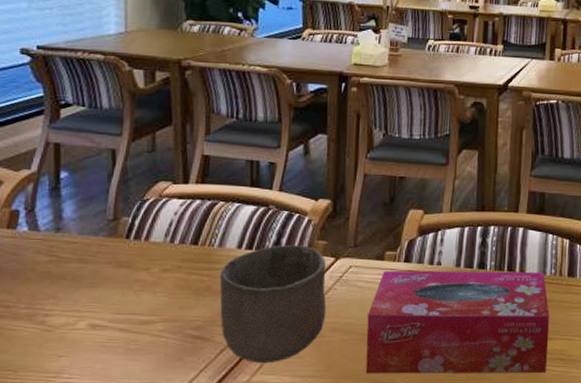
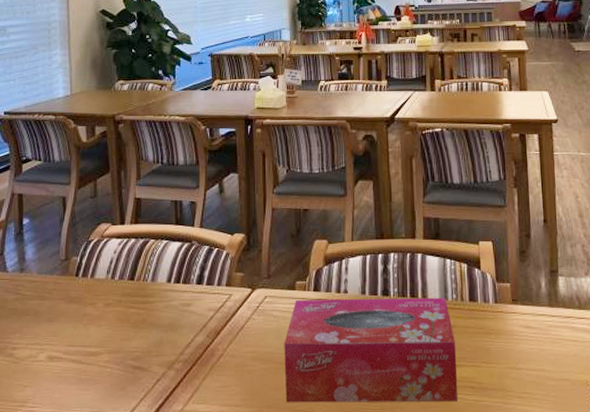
bowl: present [219,244,327,364] -> none [153,277,247,393]

